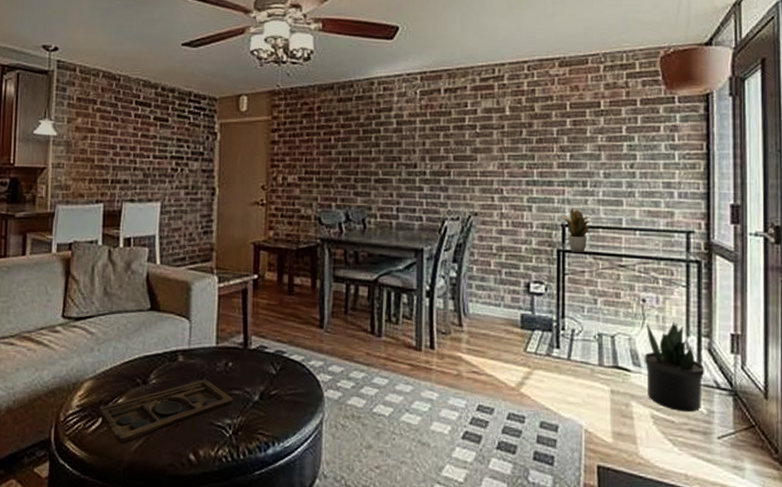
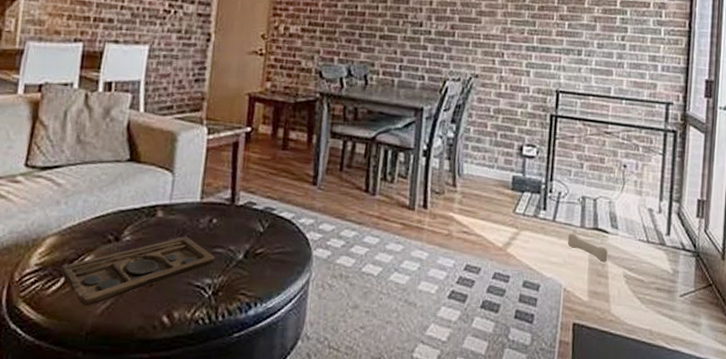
potted plant: present [563,208,592,253] -> none [558,75,584,119]
dog toy: none [585,372,631,403] -> present [567,233,608,263]
planter: present [644,321,705,413] -> none [621,187,674,272]

